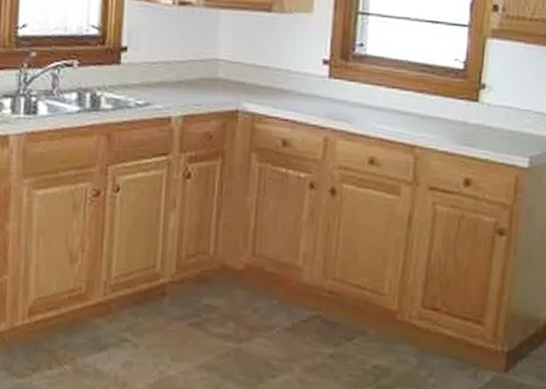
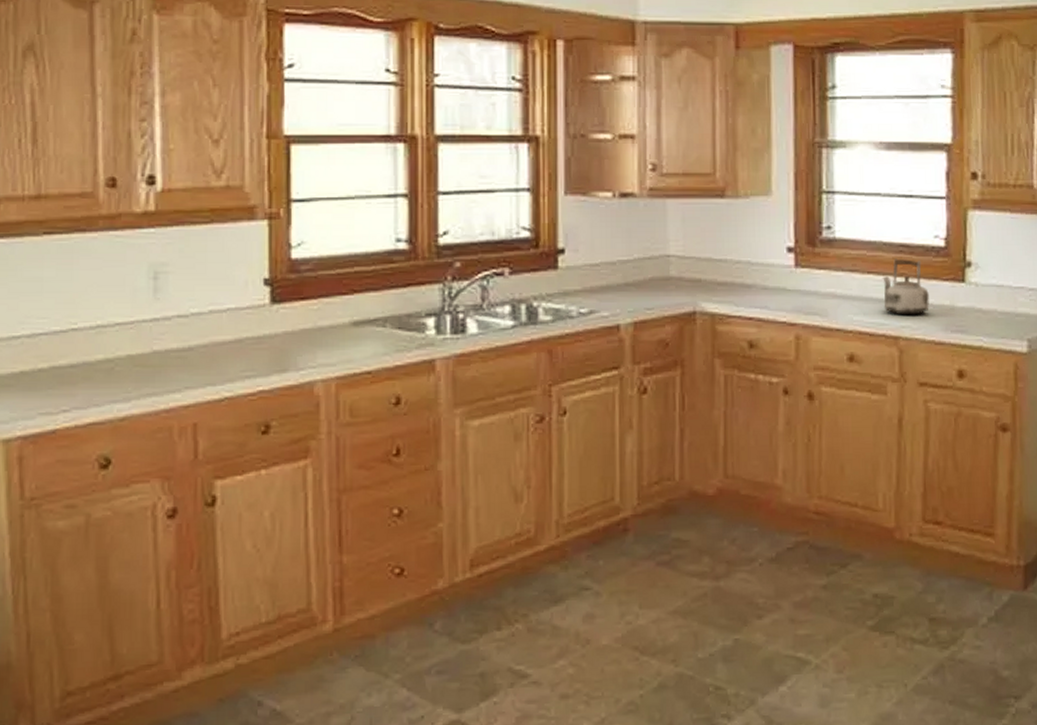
kettle: none [404,76,445,128] -> present [881,258,929,315]

